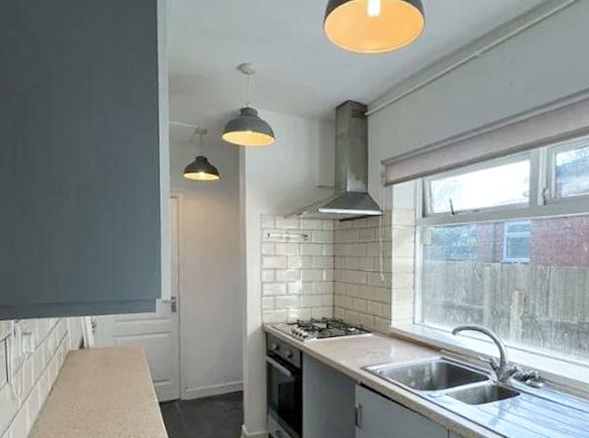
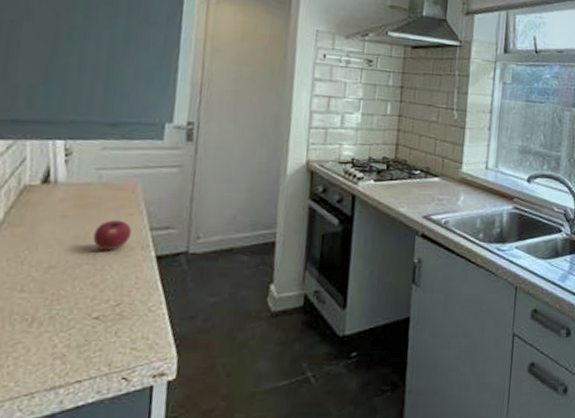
apple: none [115,375,141,399] -> present [92,220,133,251]

